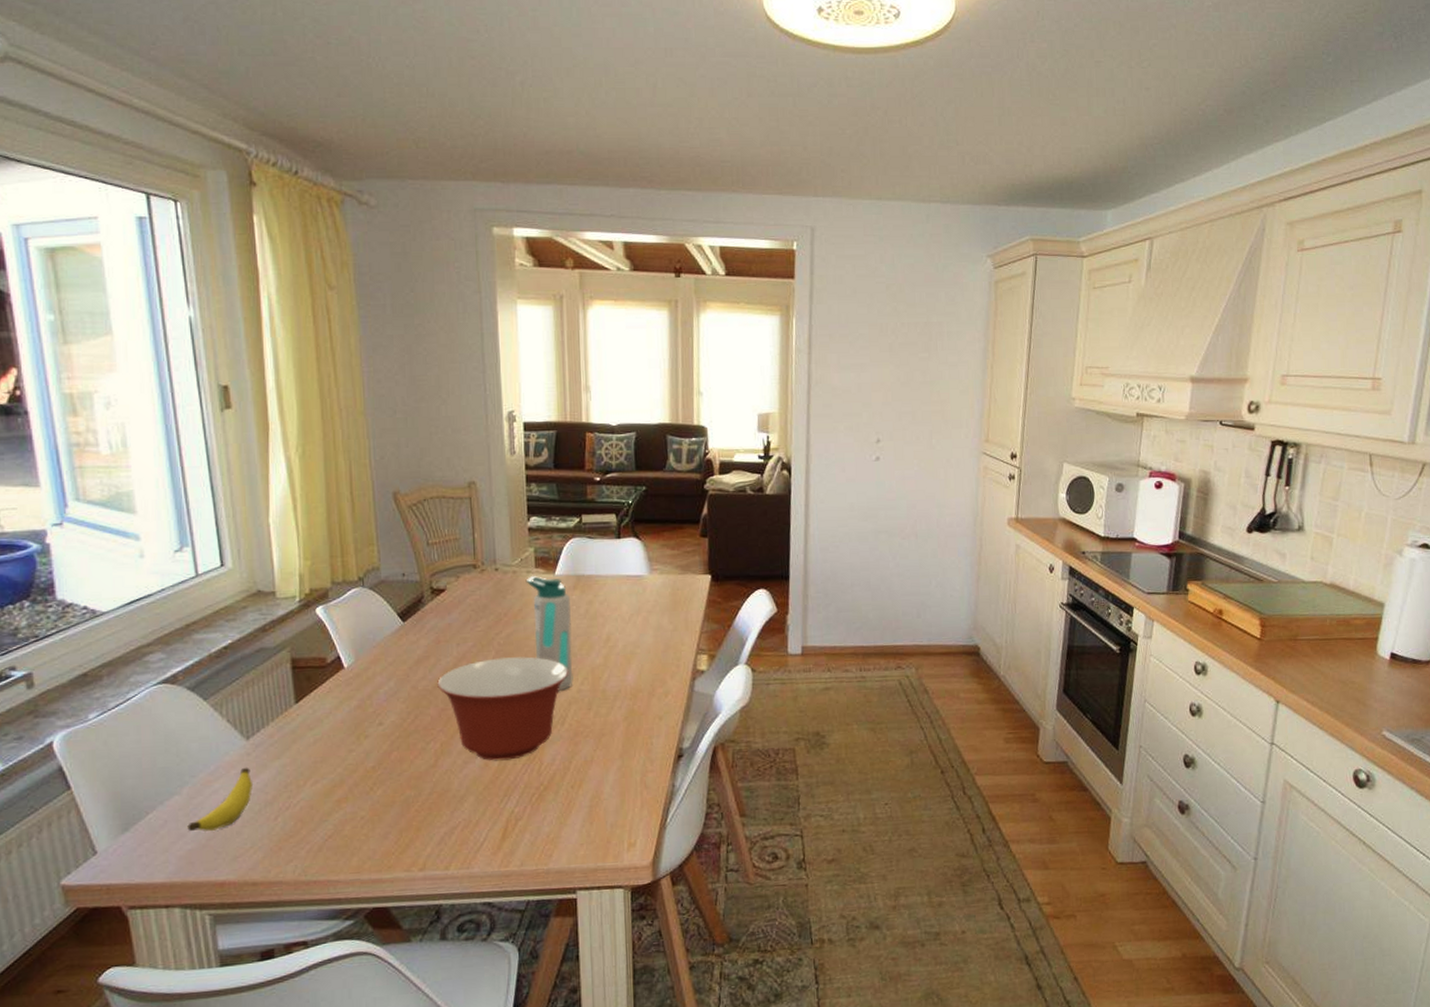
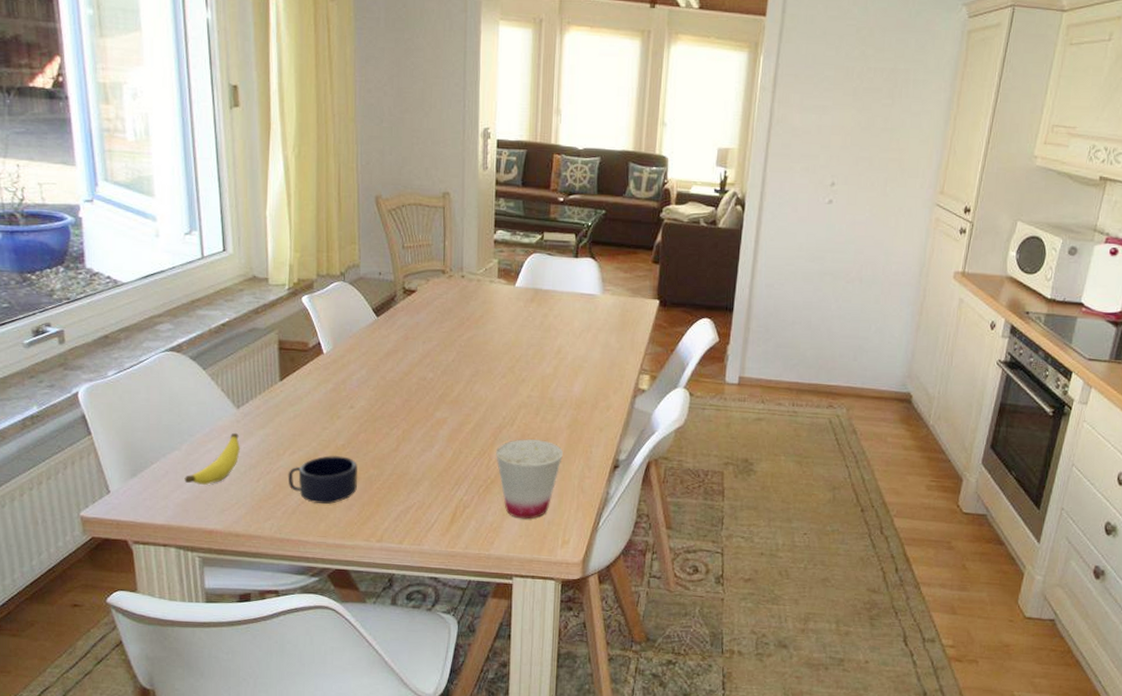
mug: none [310,779,392,836] -> present [288,455,357,504]
mixing bowl: present [436,656,569,761] -> none [402,358,521,453]
water bottle: present [525,576,573,691] -> none [488,286,528,395]
cup: none [547,735,621,825] -> present [496,438,563,519]

